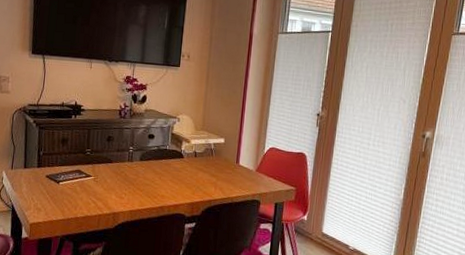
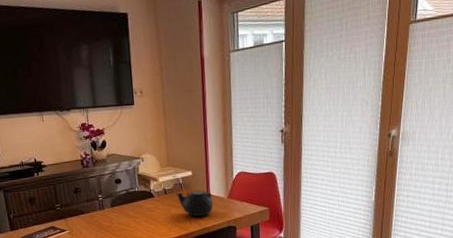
teapot: none [205,157,241,185] -> present [176,190,213,217]

